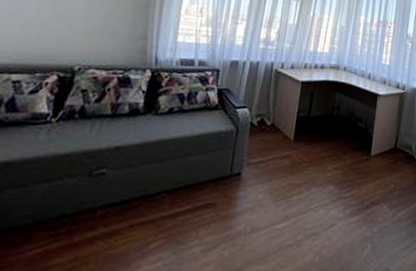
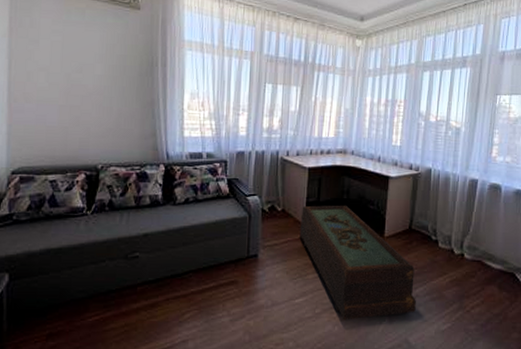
coffee table: none [287,120,399,248] -> present [299,205,416,320]

